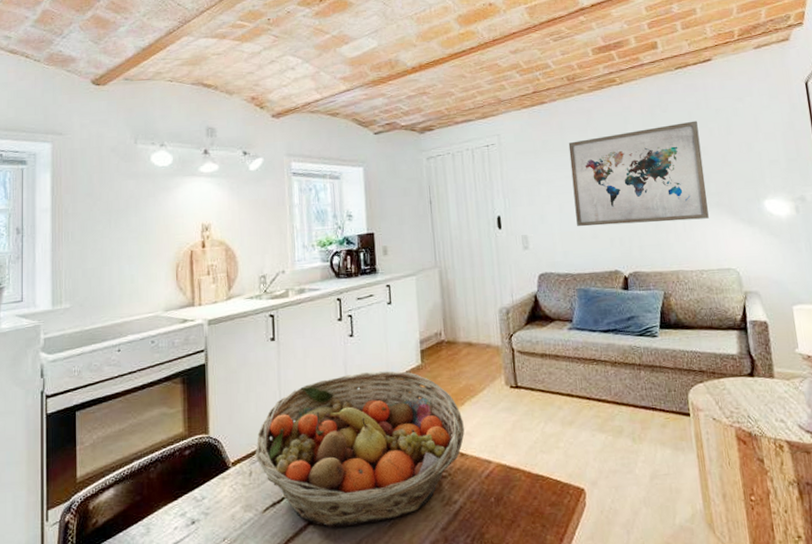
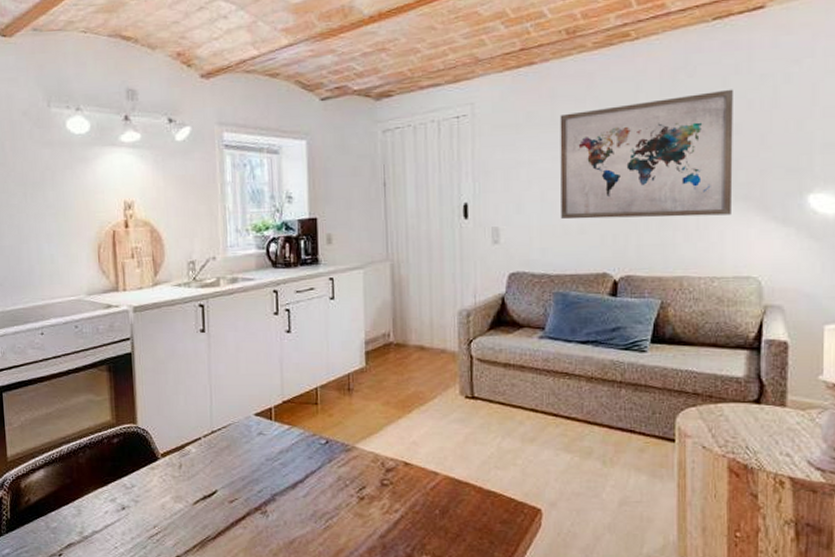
fruit basket: present [256,371,465,528] -> none [185,371,410,526]

